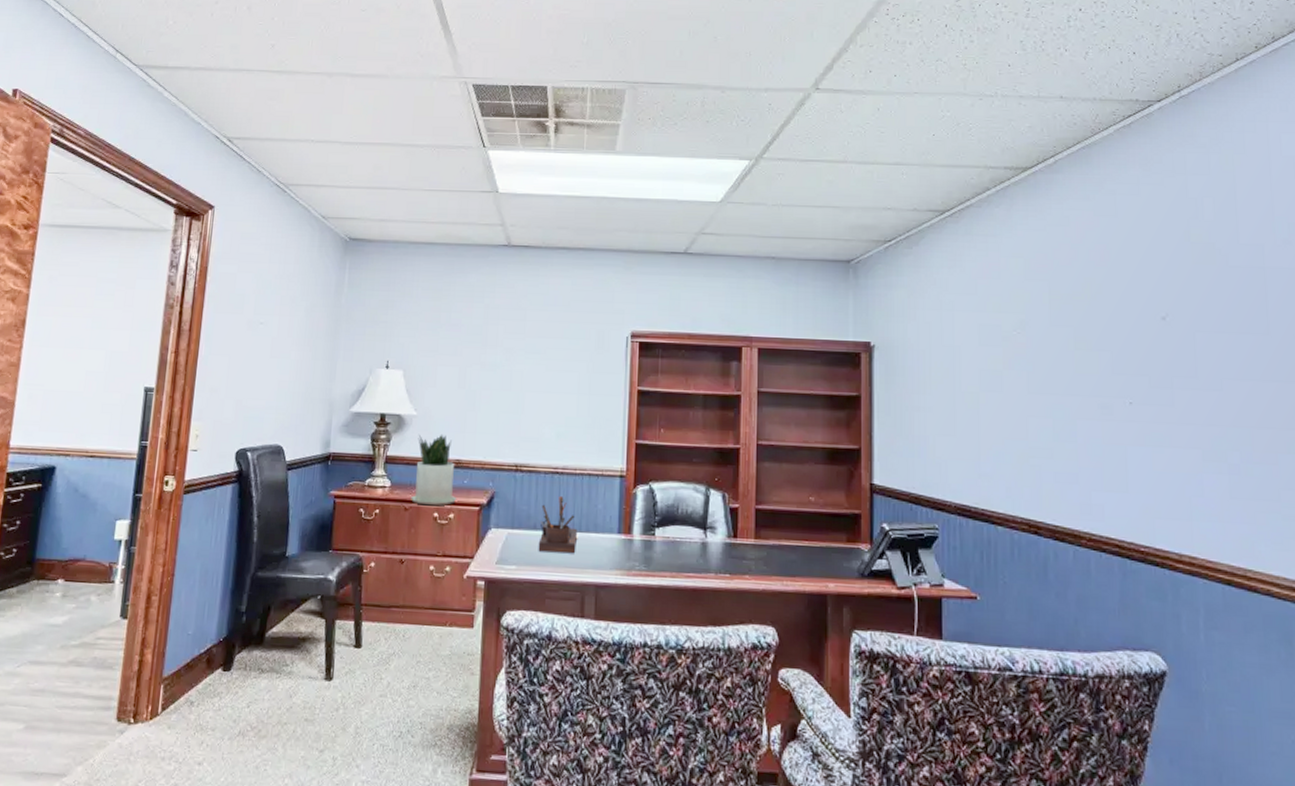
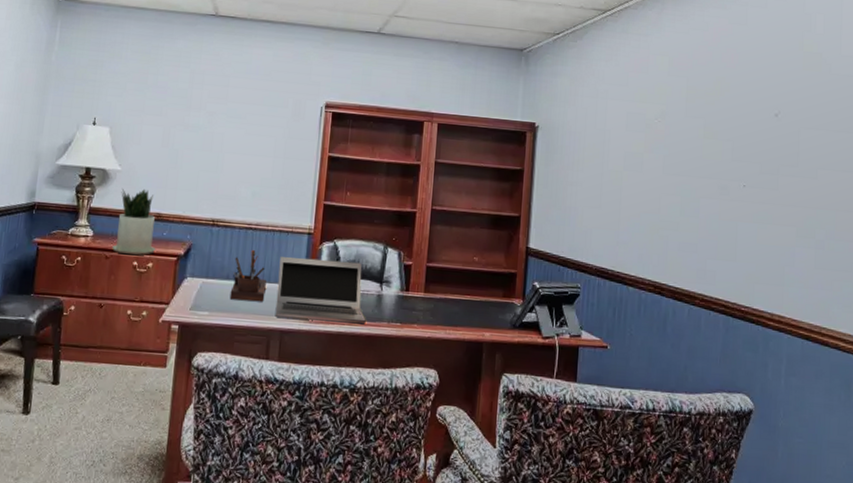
laptop: none [588,502,690,577] -> present [275,256,366,325]

